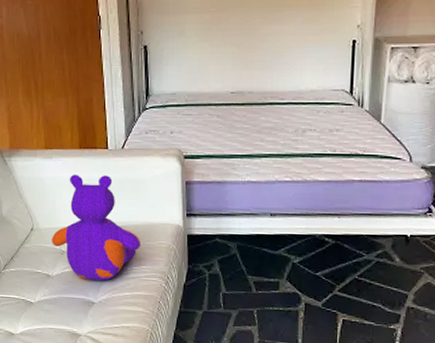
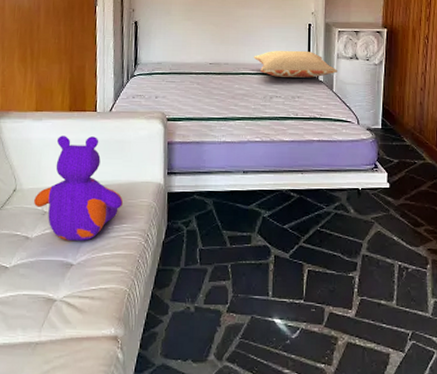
pillow: none [283,74,387,107] -> present [254,50,337,78]

